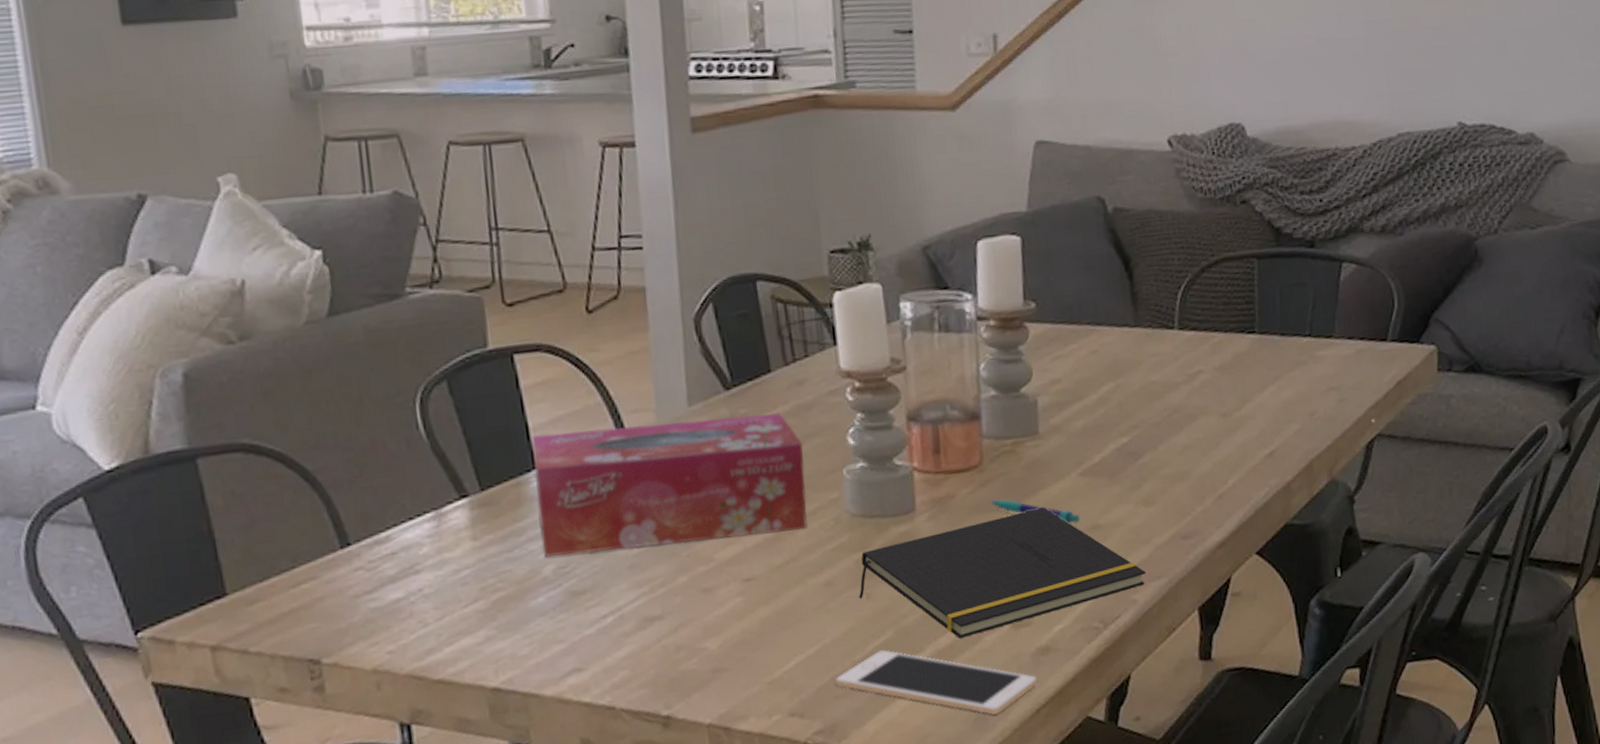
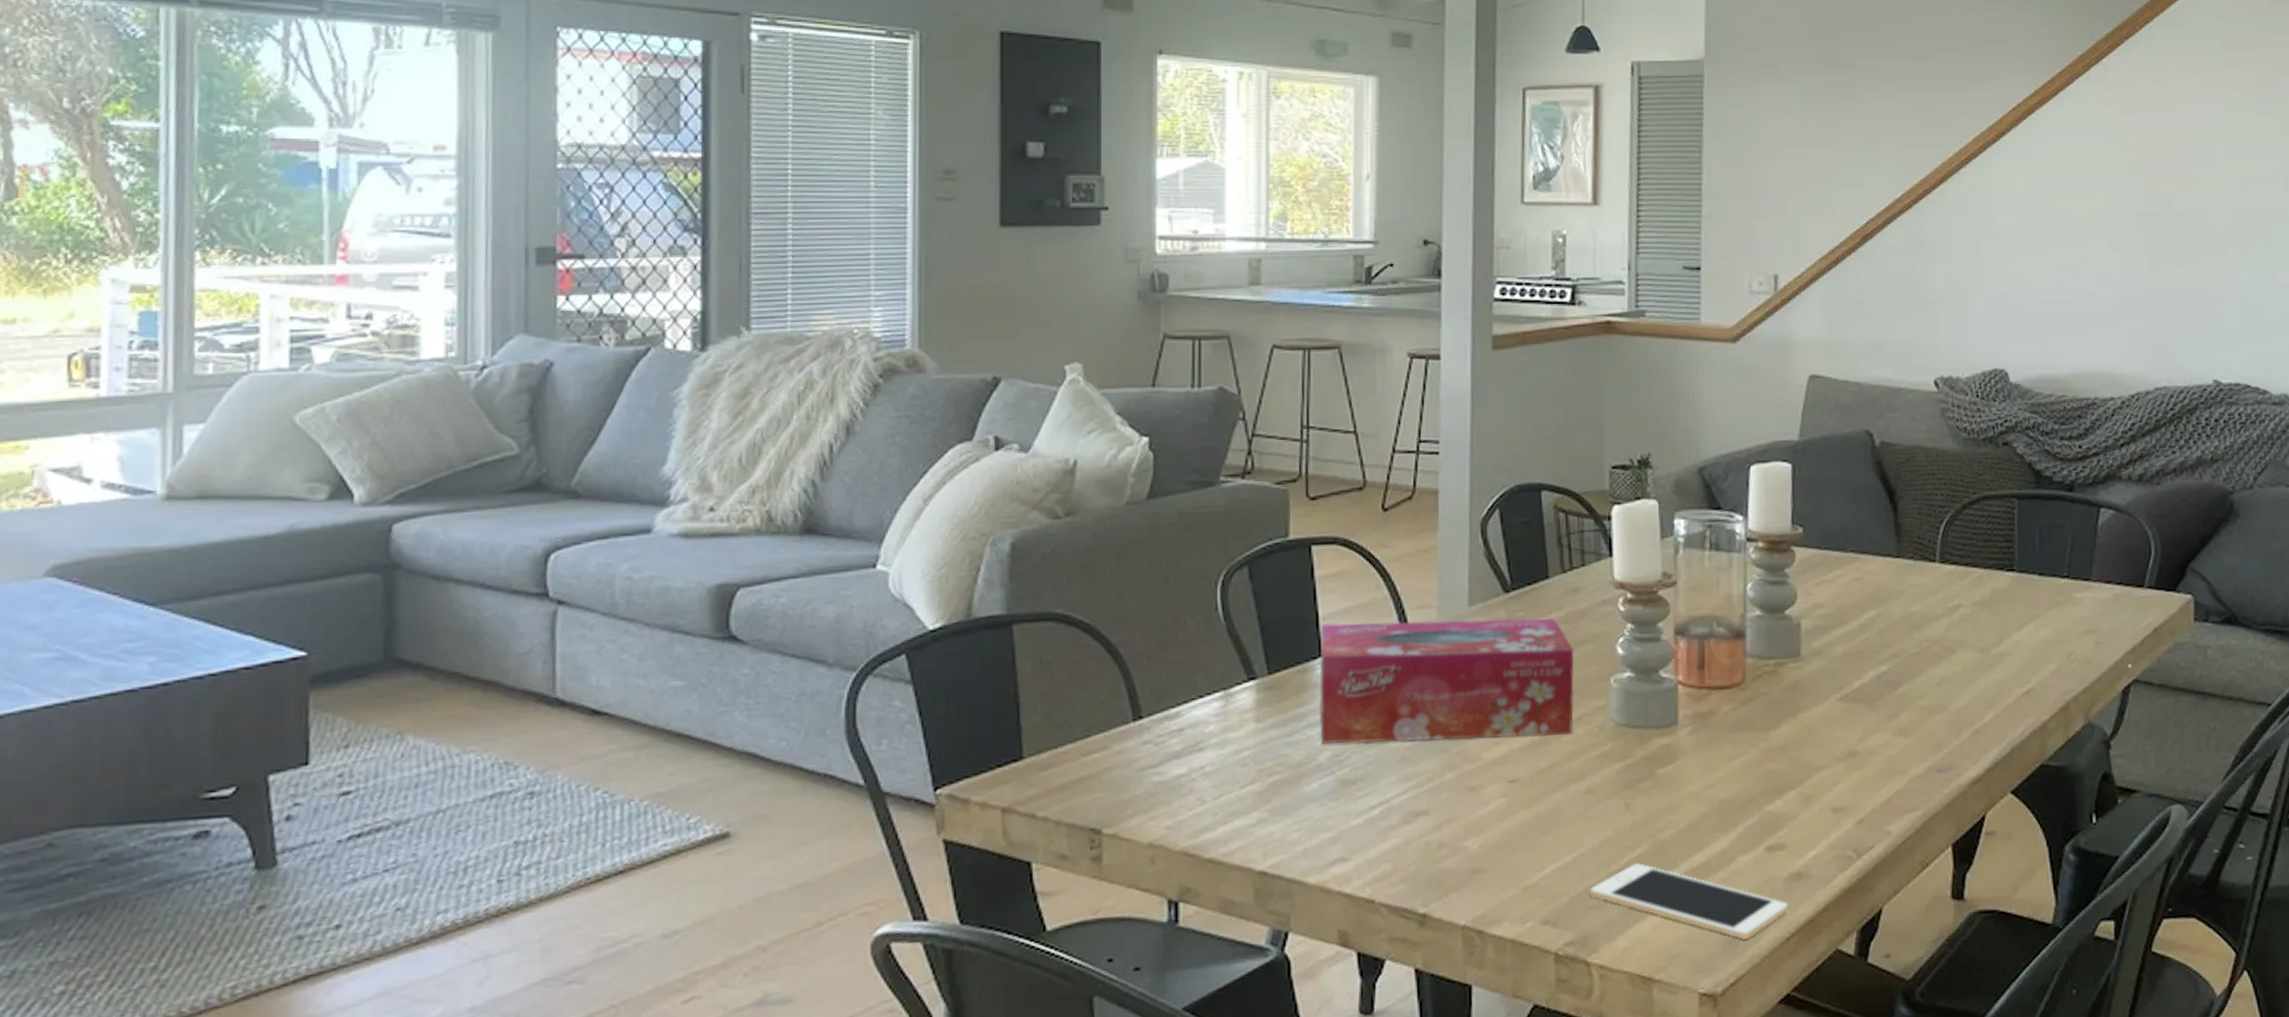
notepad: present [859,507,1147,639] -> none [1618,730,1902,857]
pen: present [989,499,1080,524] -> none [1749,718,1837,749]

